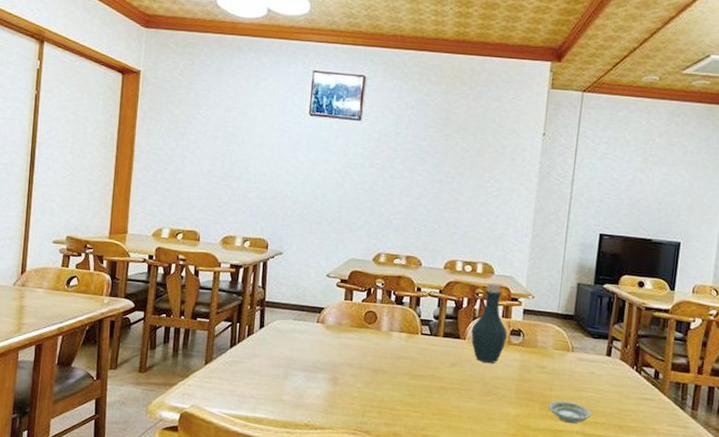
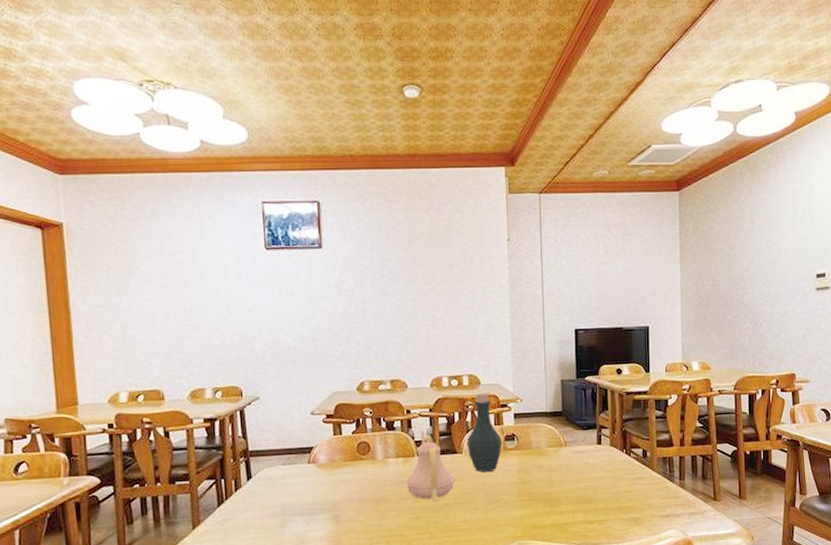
teapot: none [406,310,454,382] -> present [406,430,454,501]
saucer: present [548,400,591,424] -> none [550,494,591,515]

